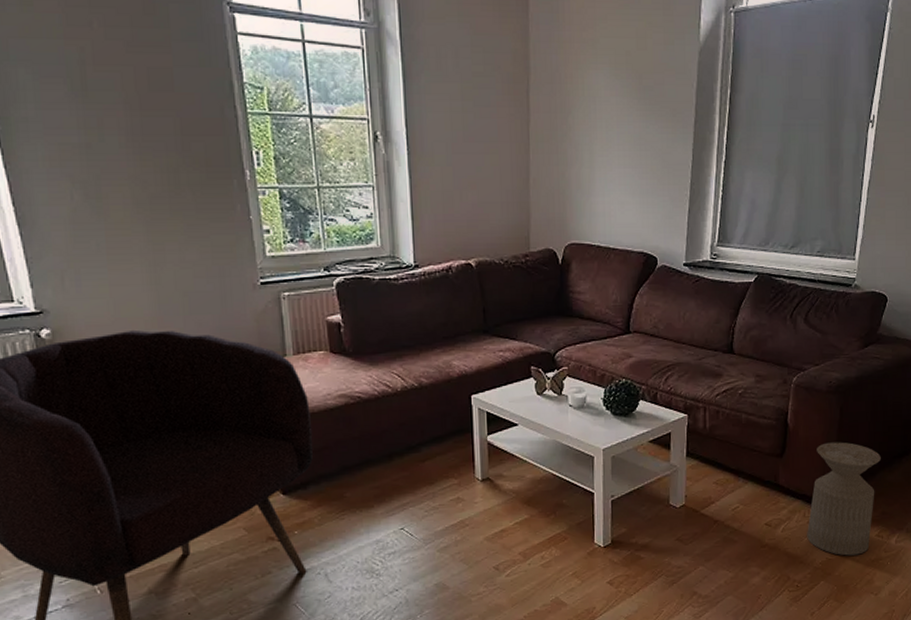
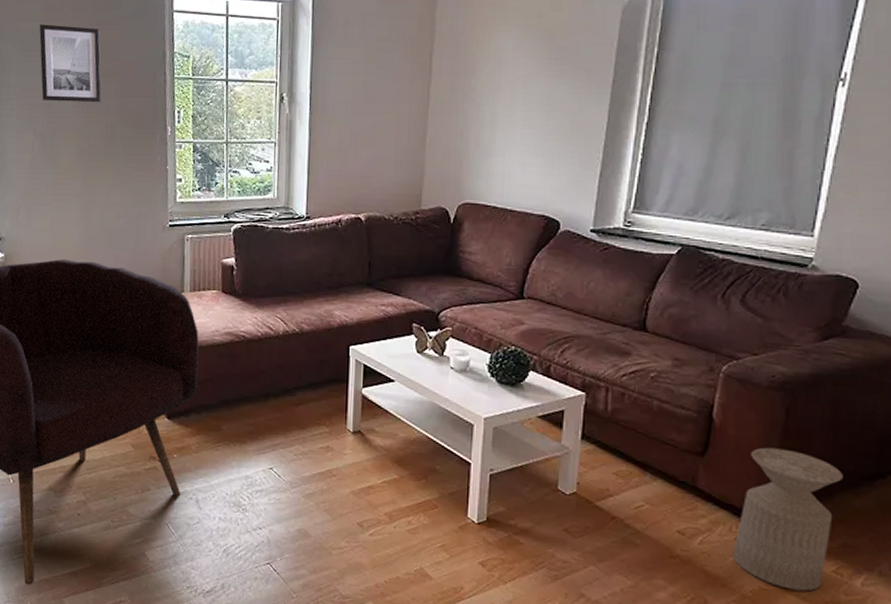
wall art: none [59,43,157,143] -> present [39,24,101,103]

